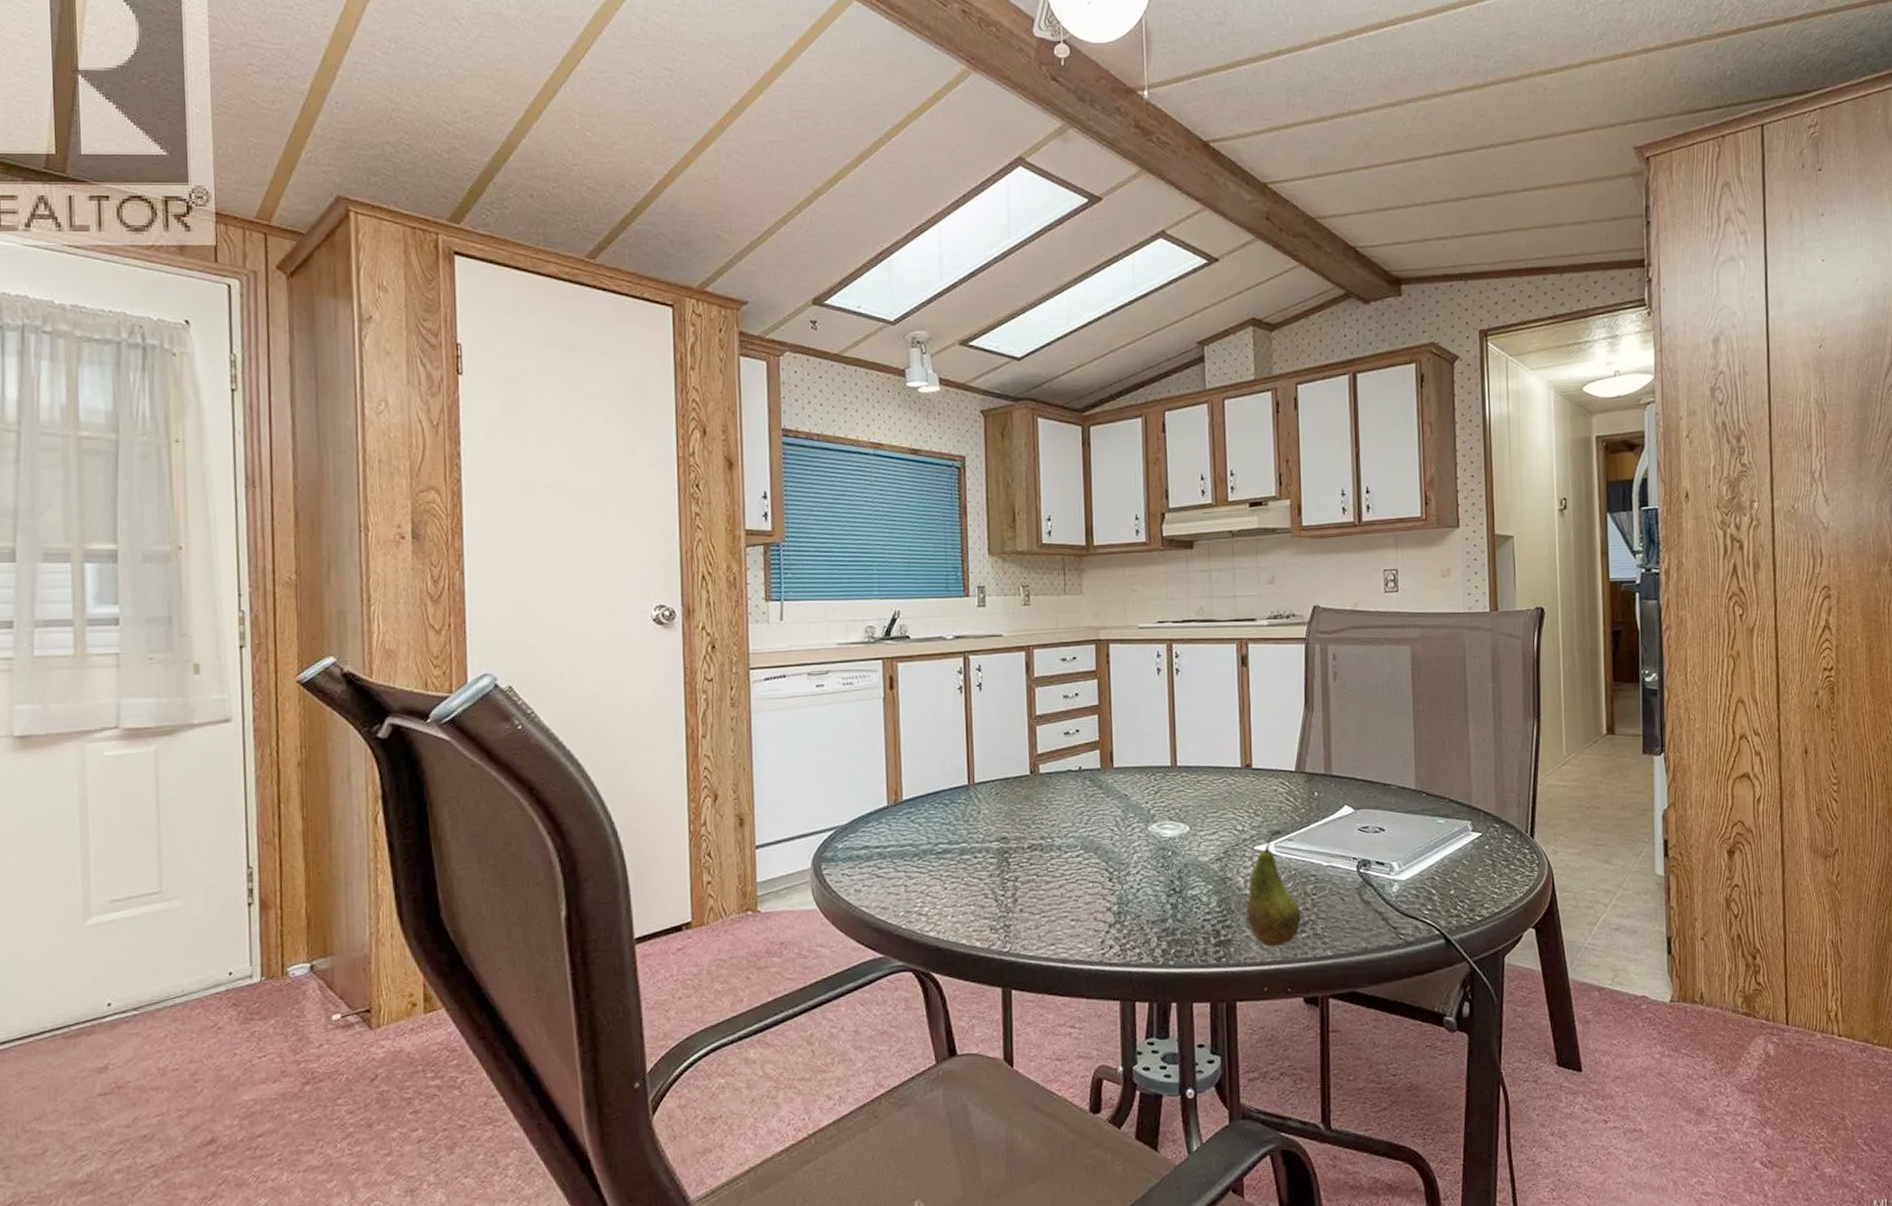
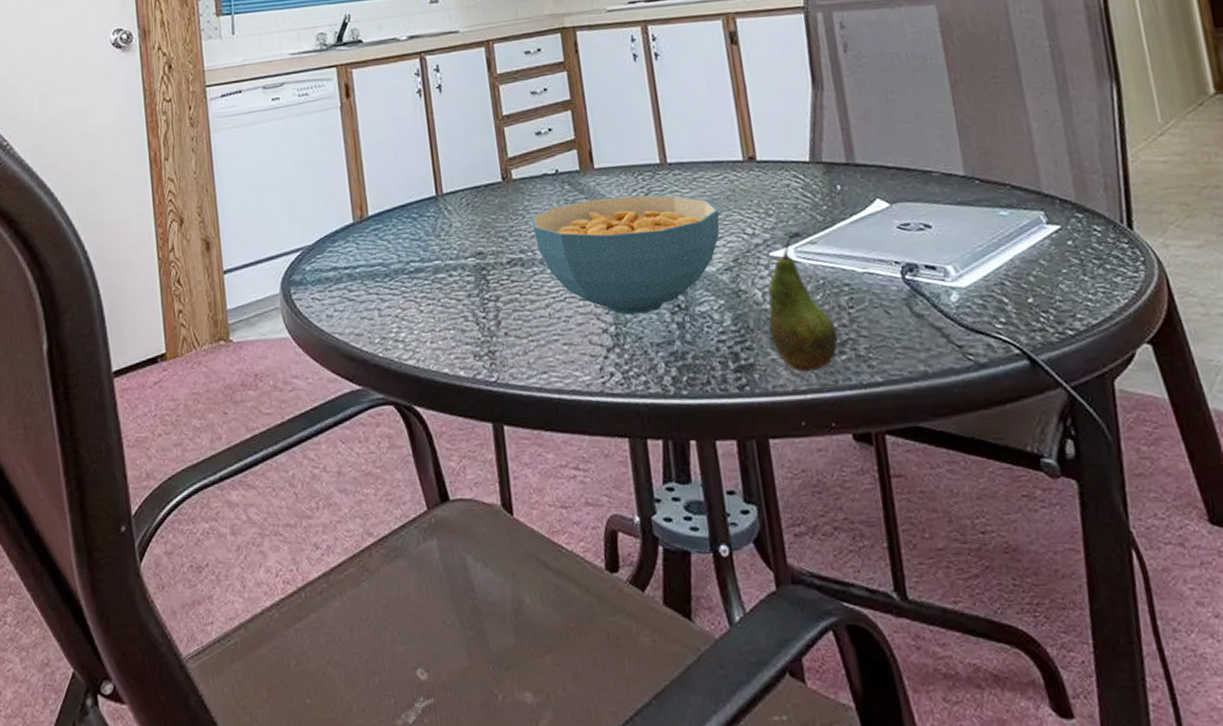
cereal bowl: none [1054,793,1217,896] -> present [531,195,720,315]

